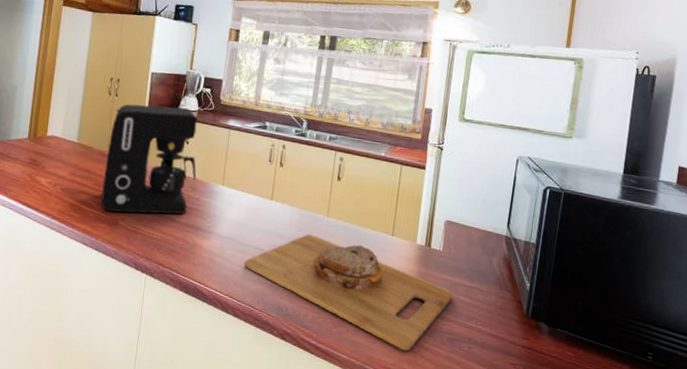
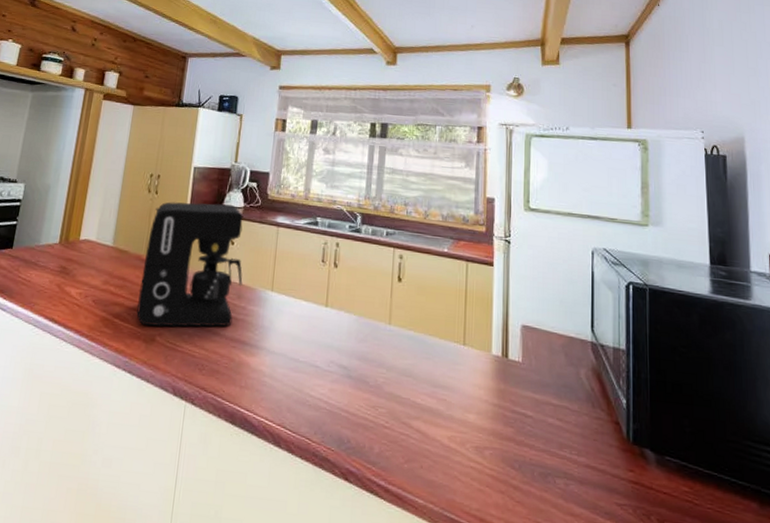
cutting board: present [244,234,453,351] -> none [298,346,539,491]

